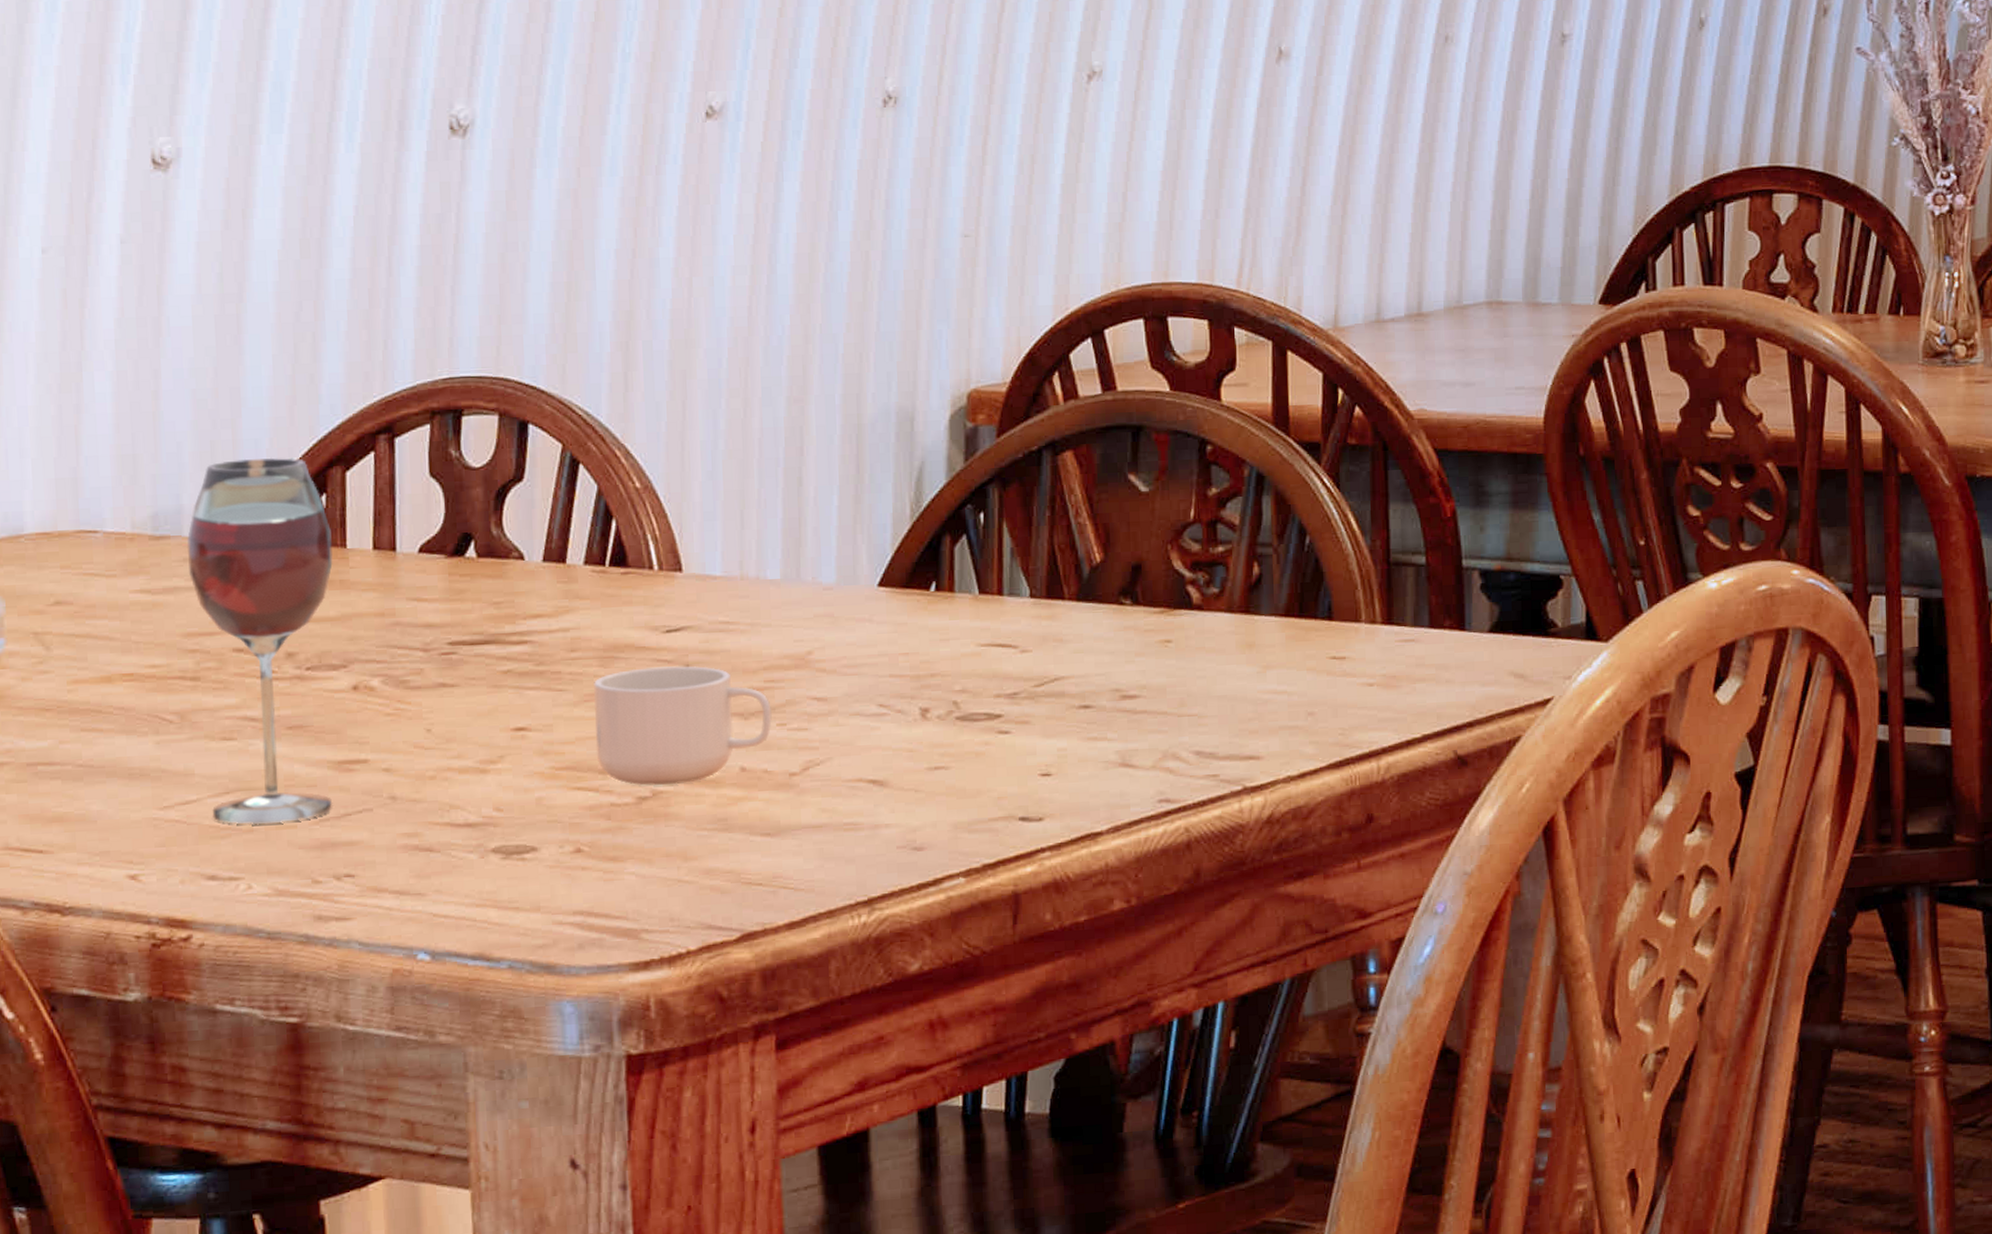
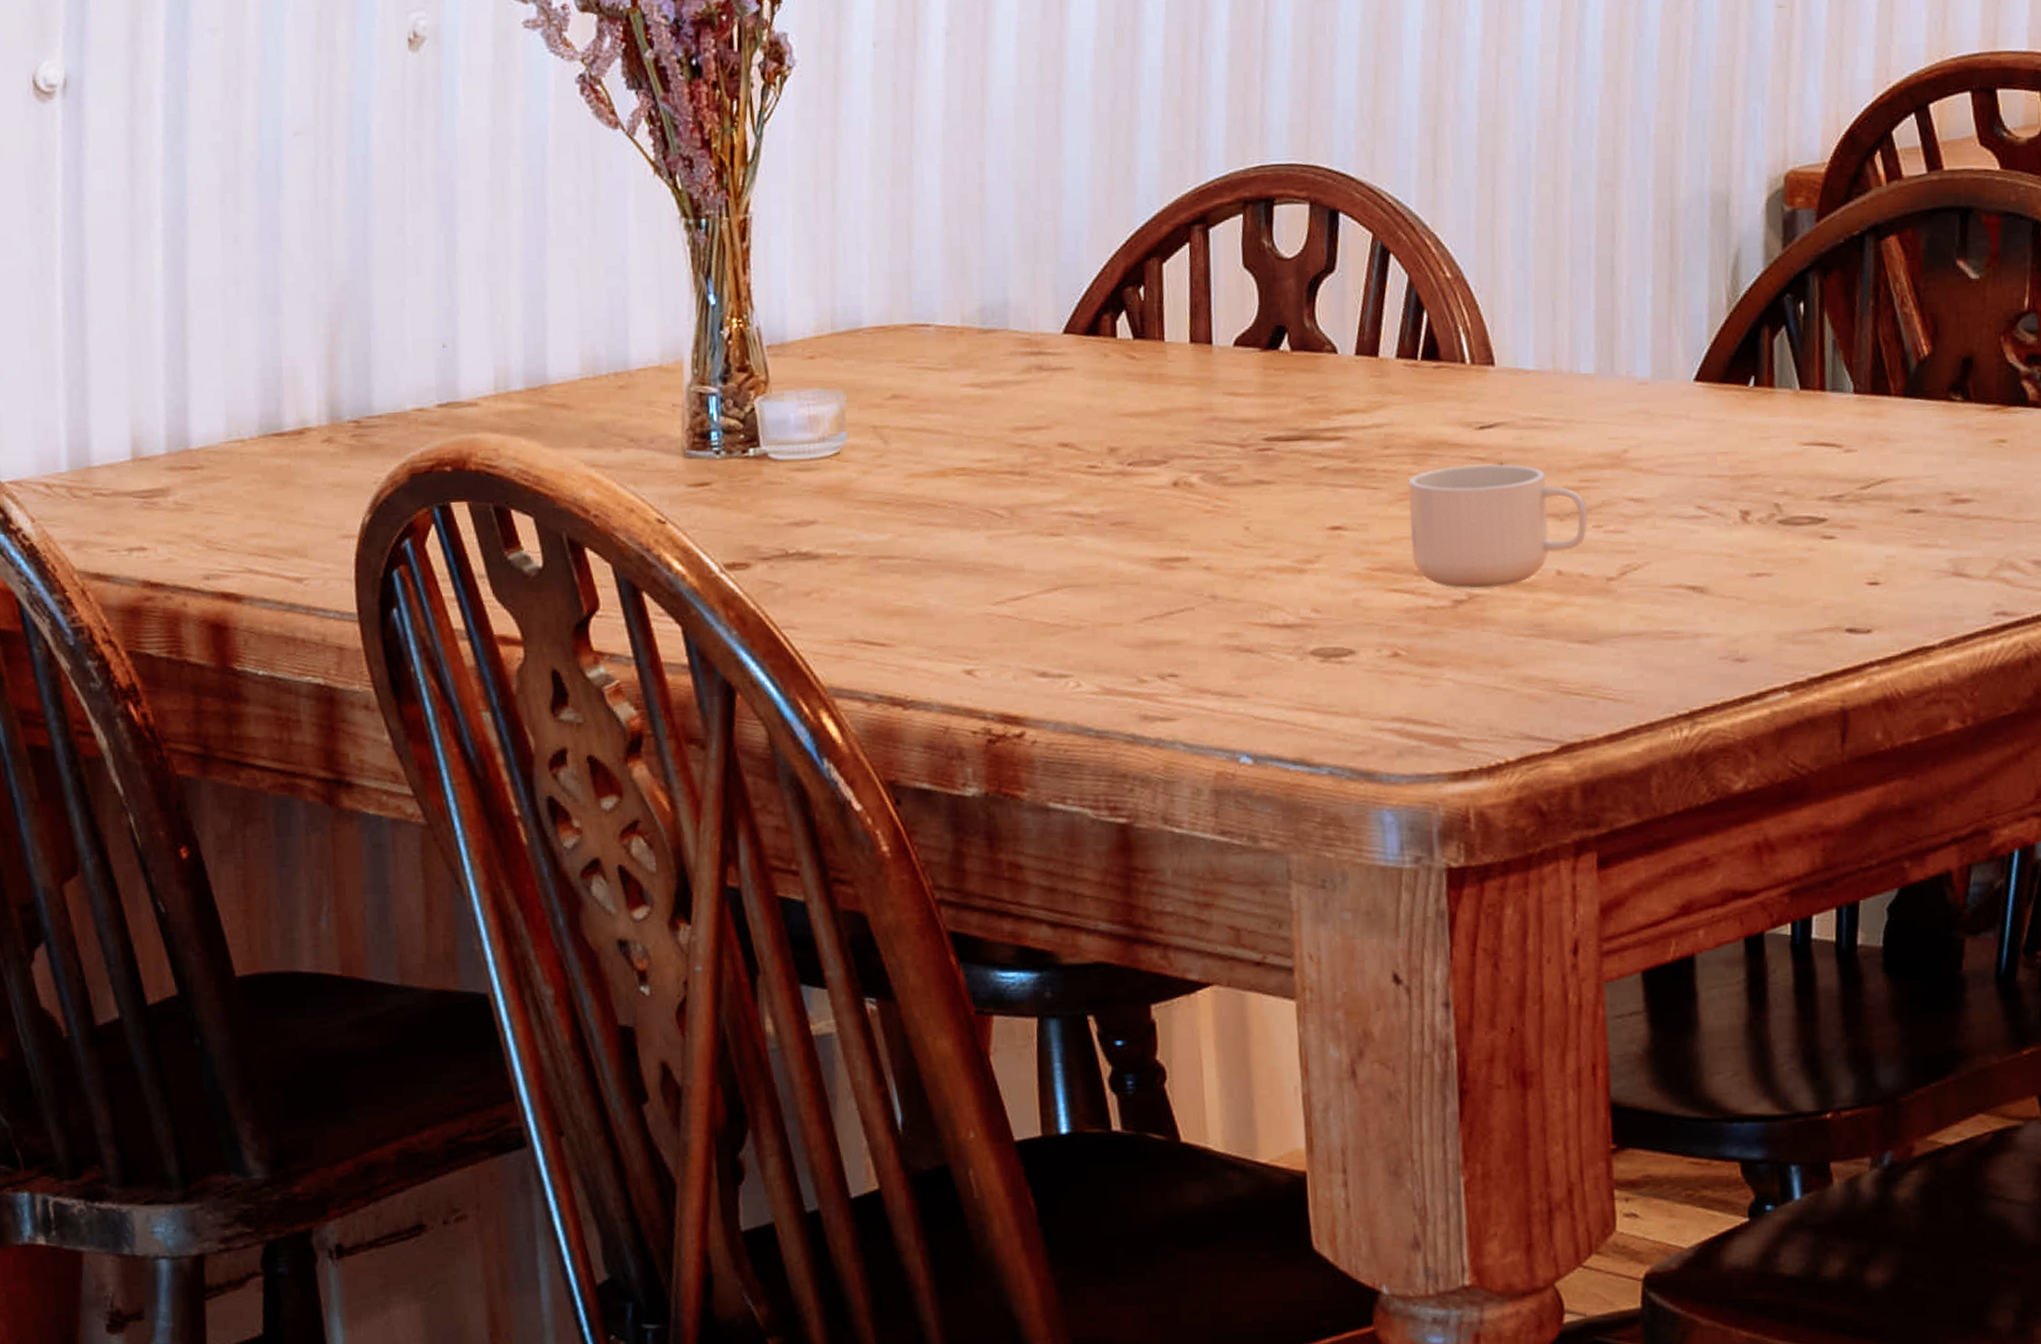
wineglass: present [186,457,333,825] -> none [1012,249,1156,622]

